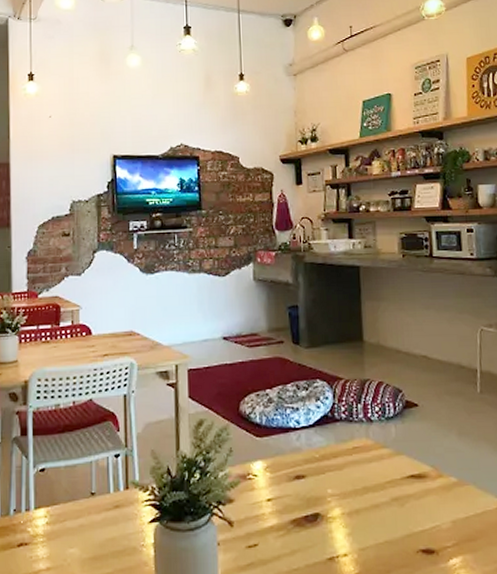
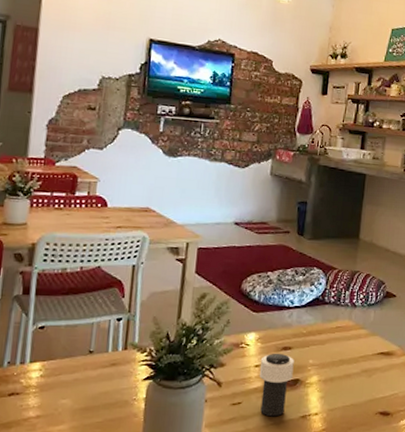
cup: none [272,483,311,560] -> present [259,353,294,417]

